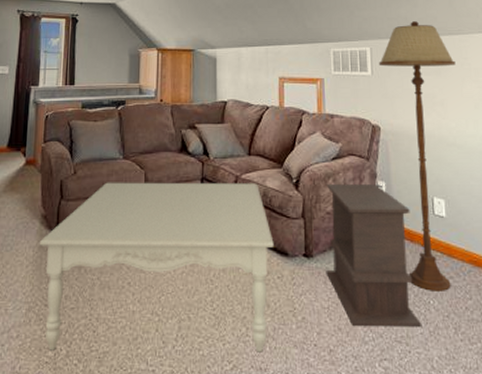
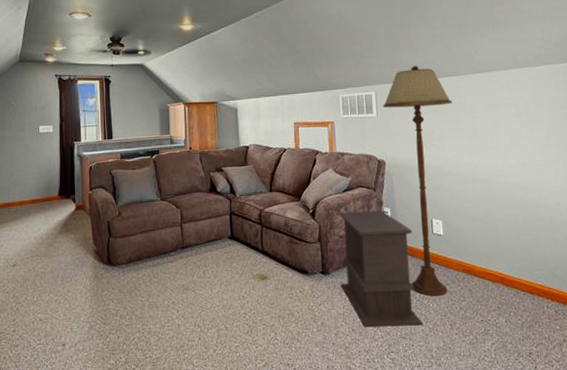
coffee table: present [39,182,274,353] -> none [94,215,295,359]

